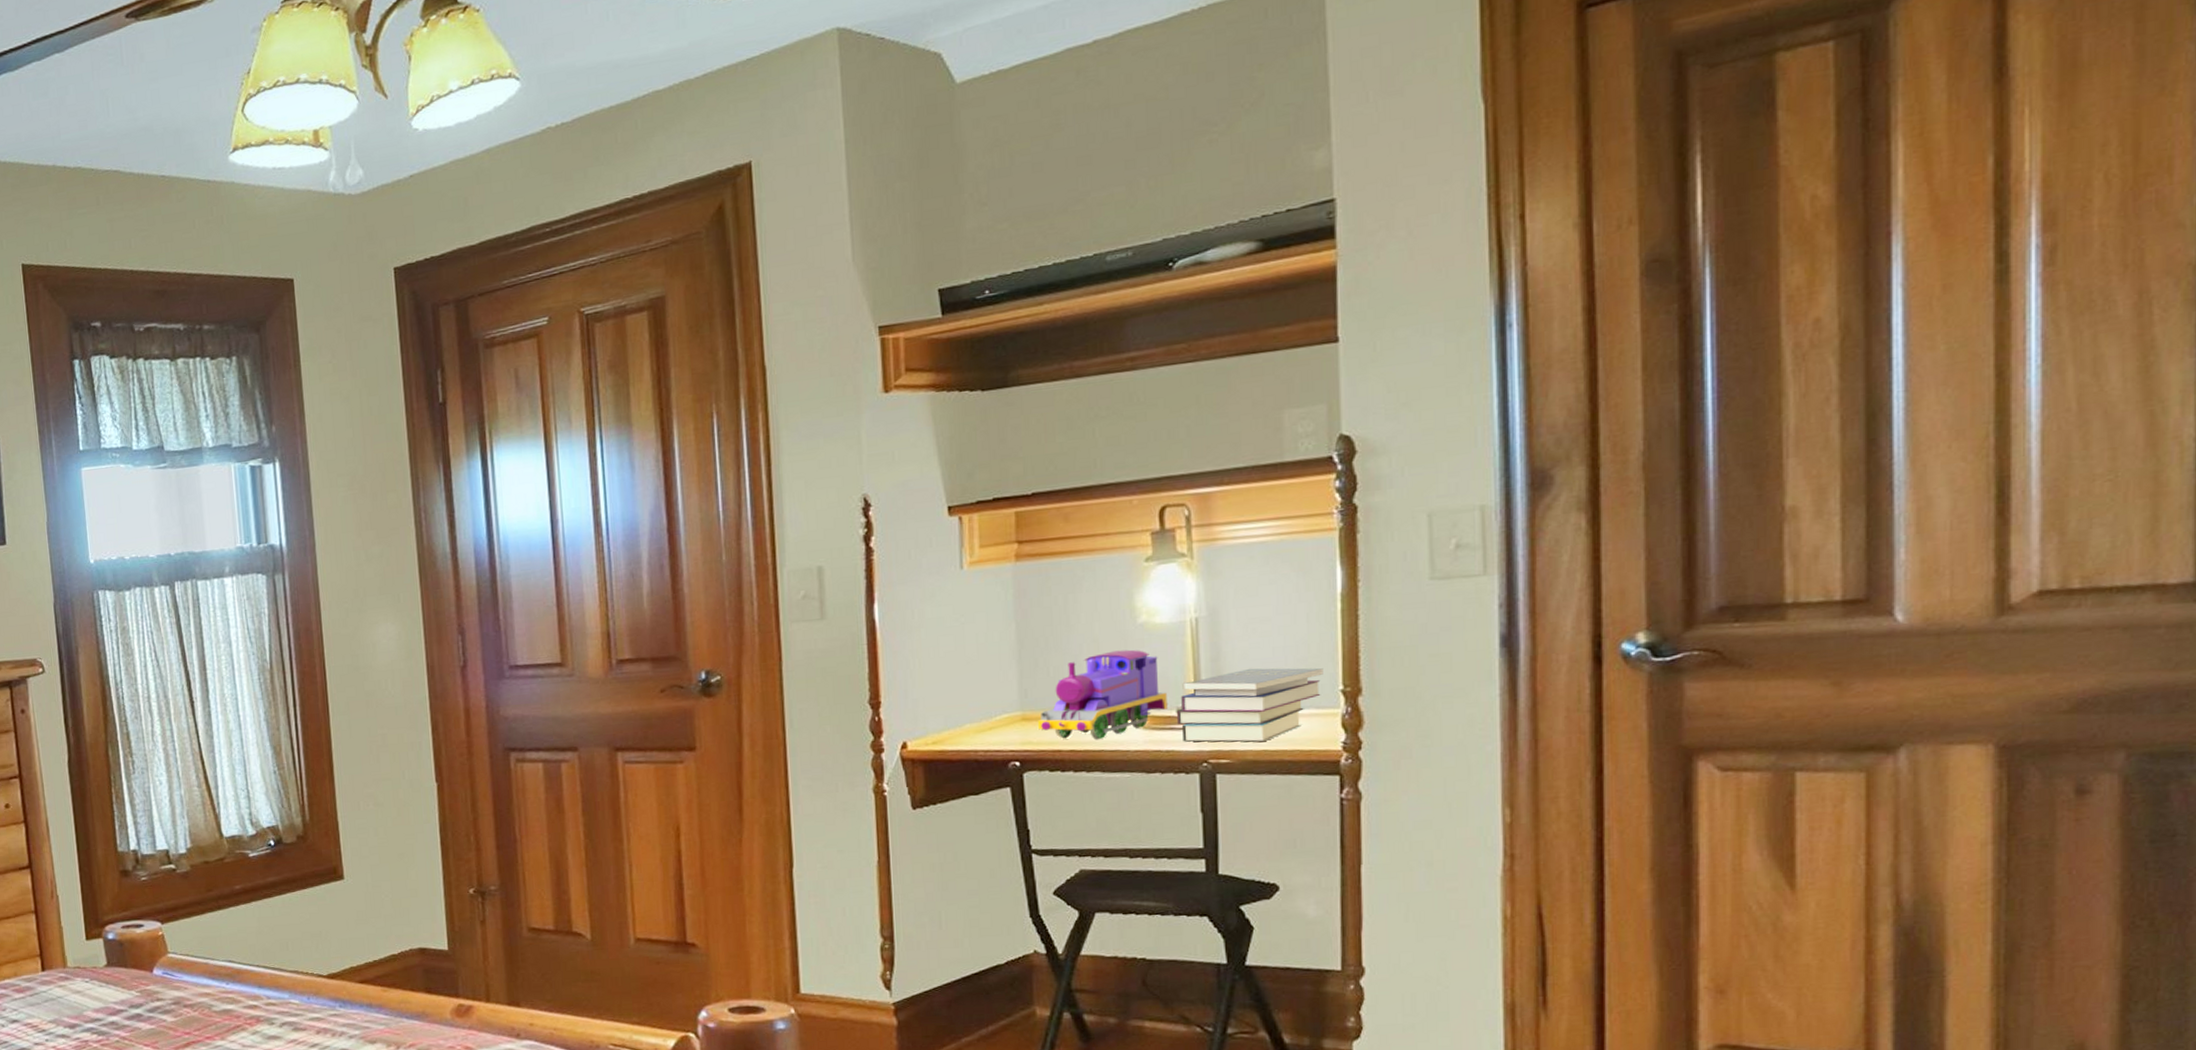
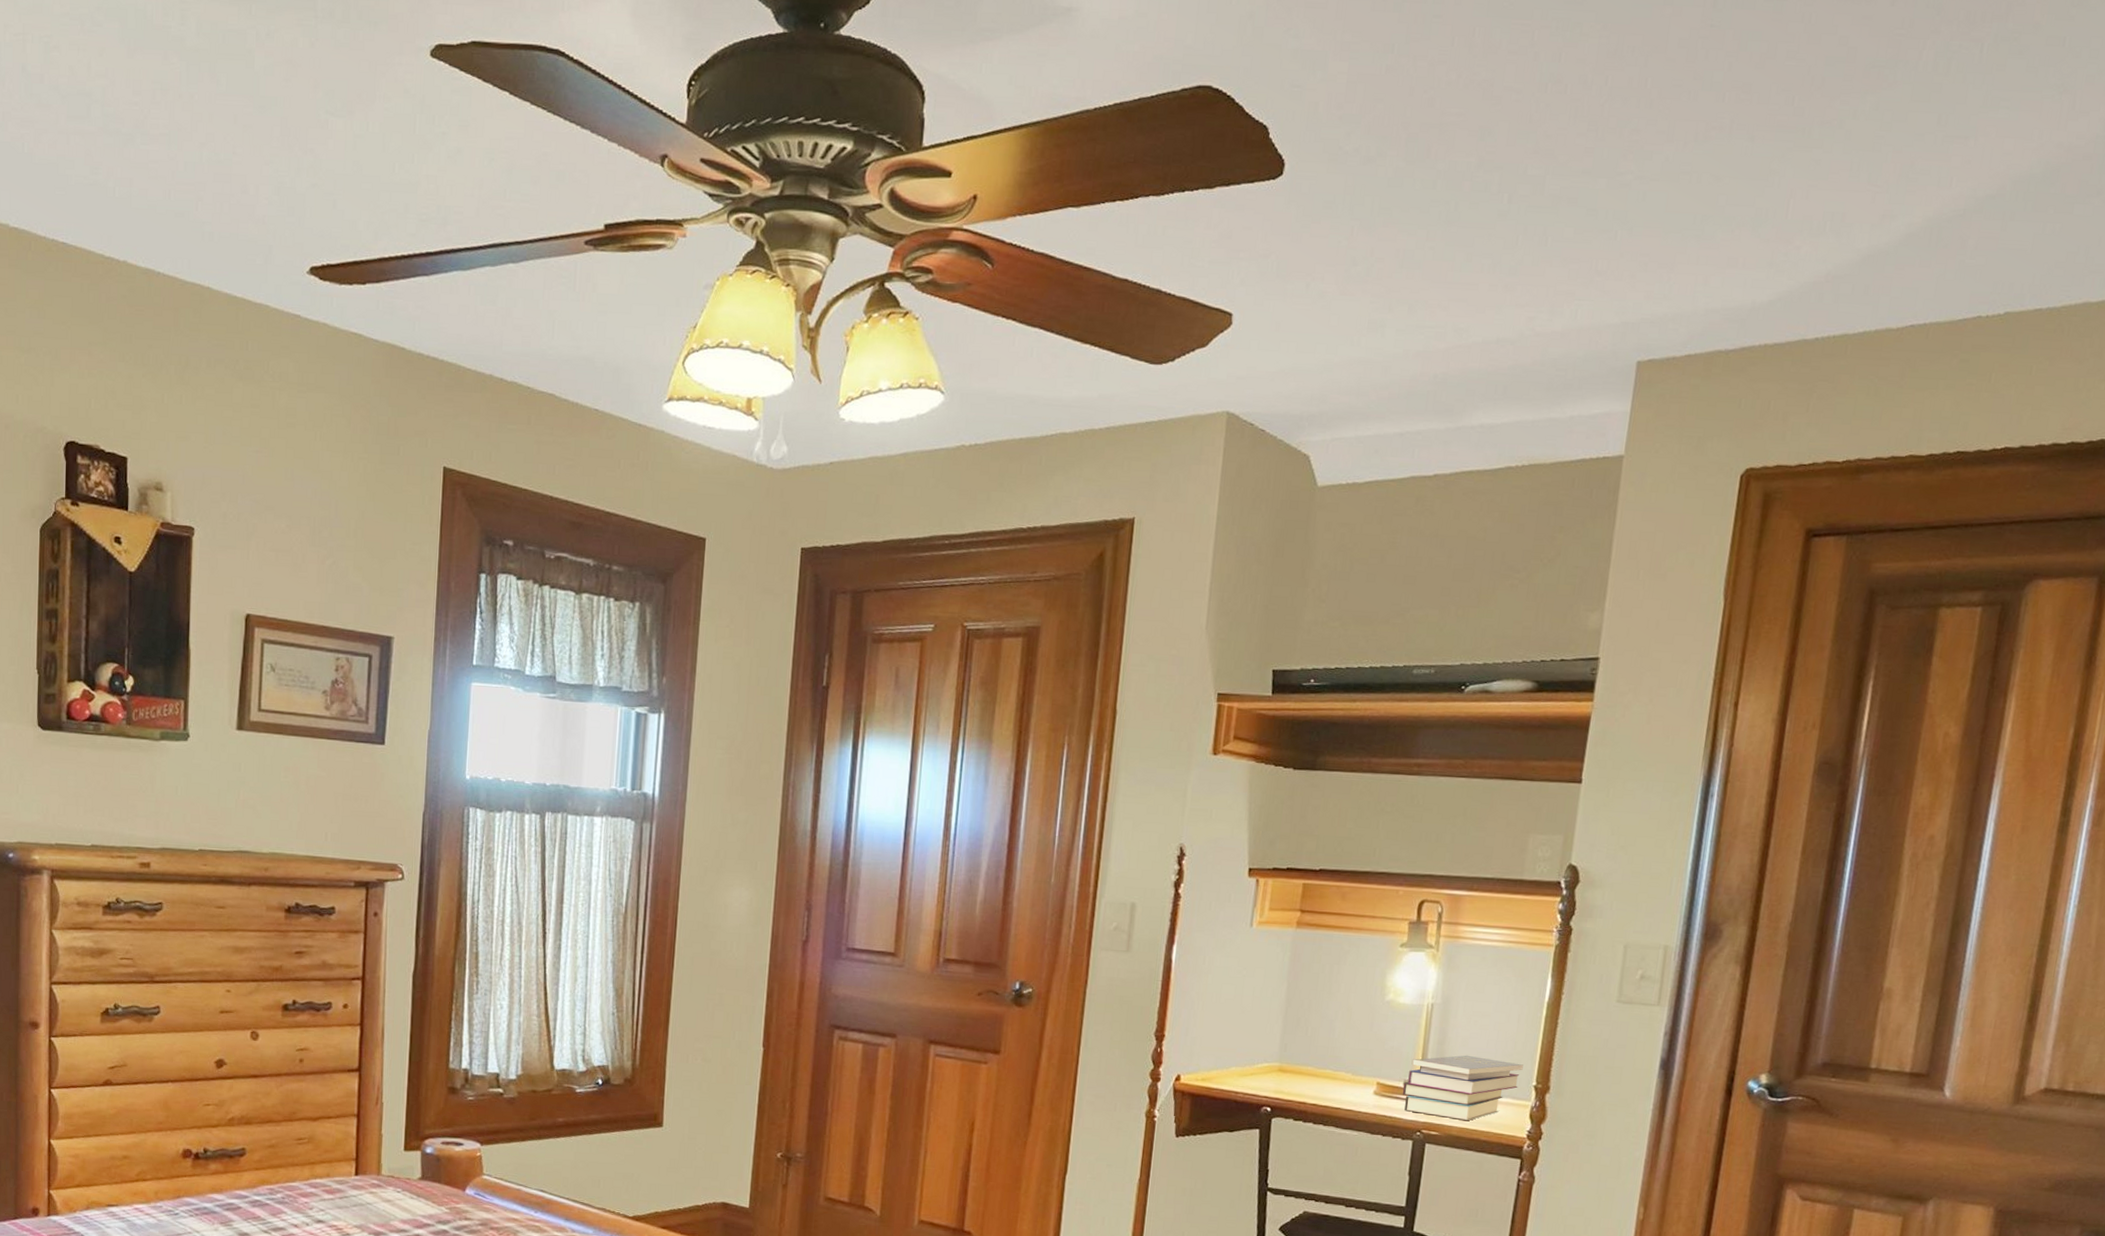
toy train: present [1038,649,1169,740] -> none [1291,1021,1398,1099]

